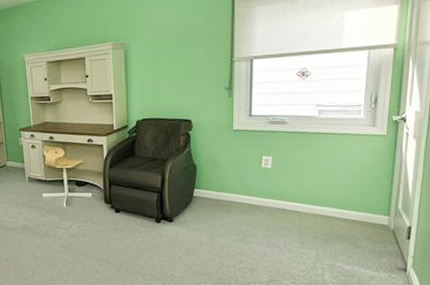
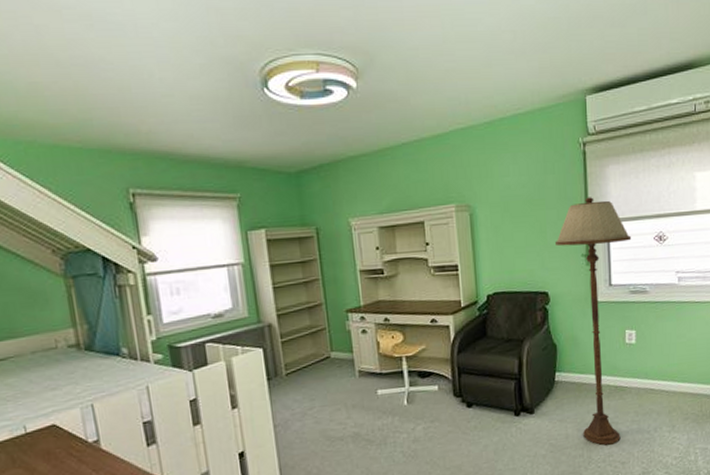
floor lamp: none [201,36,274,254] -> present [556,197,632,445]

